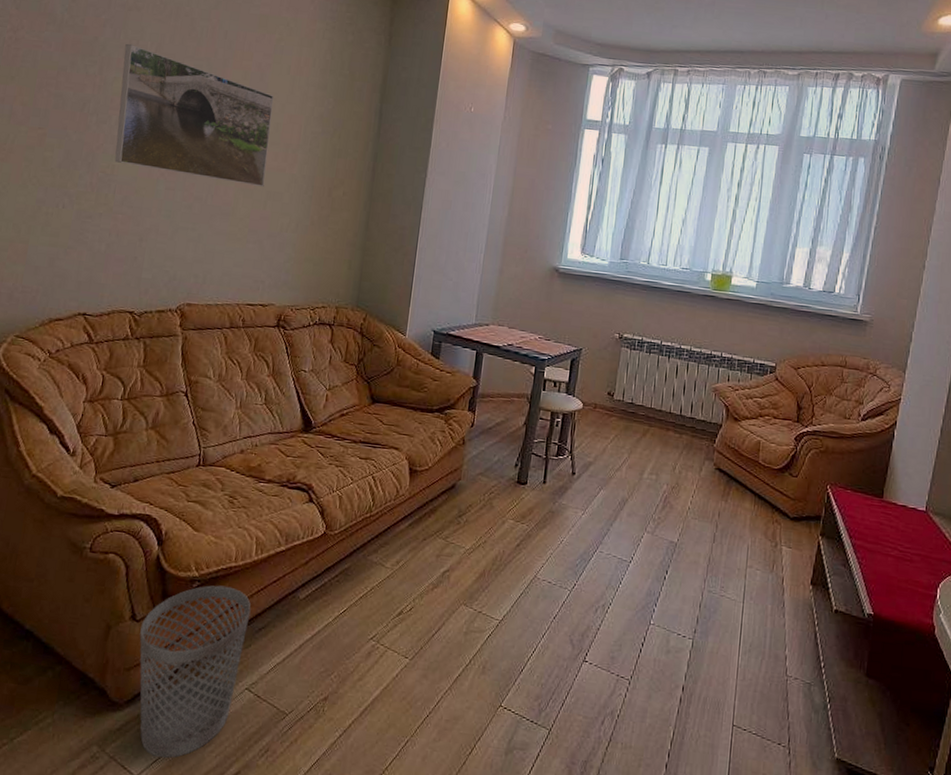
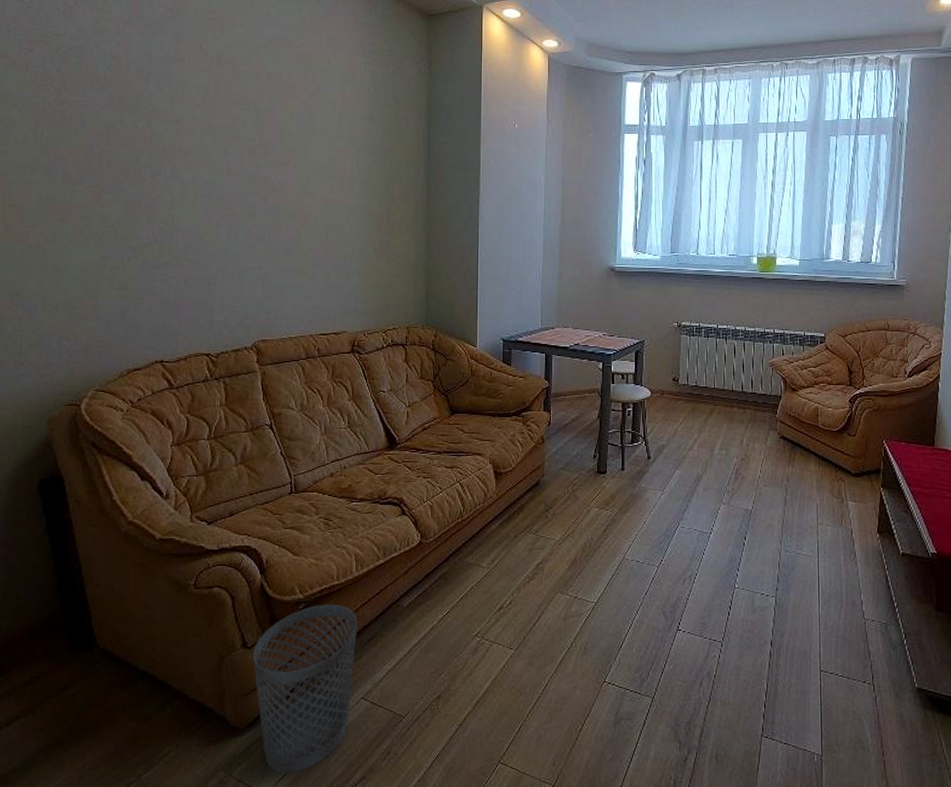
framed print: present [114,43,274,187] -> none [171,95,324,220]

